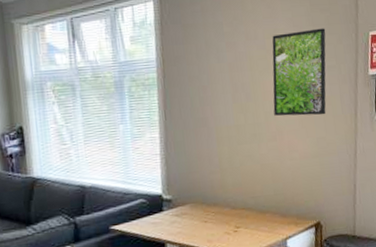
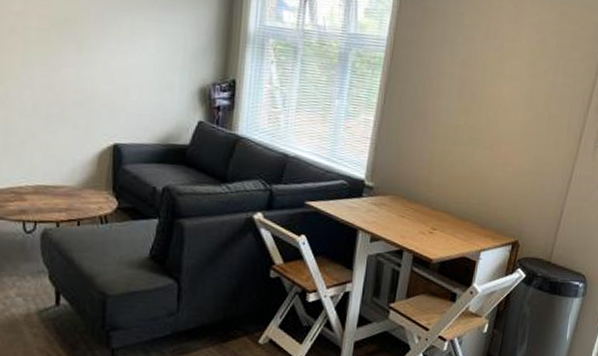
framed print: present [272,28,326,116] -> none [496,38,570,133]

